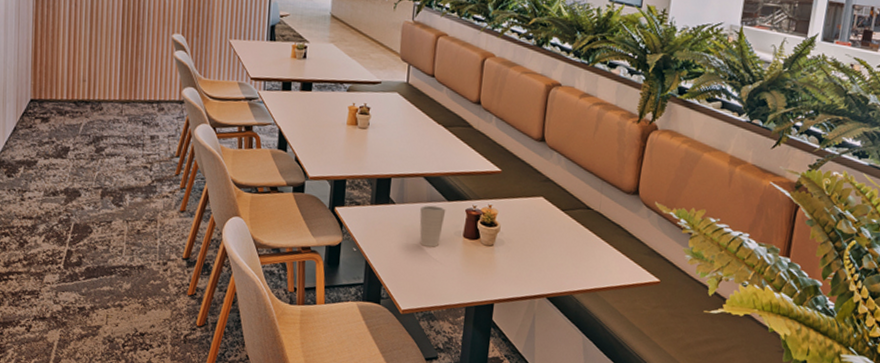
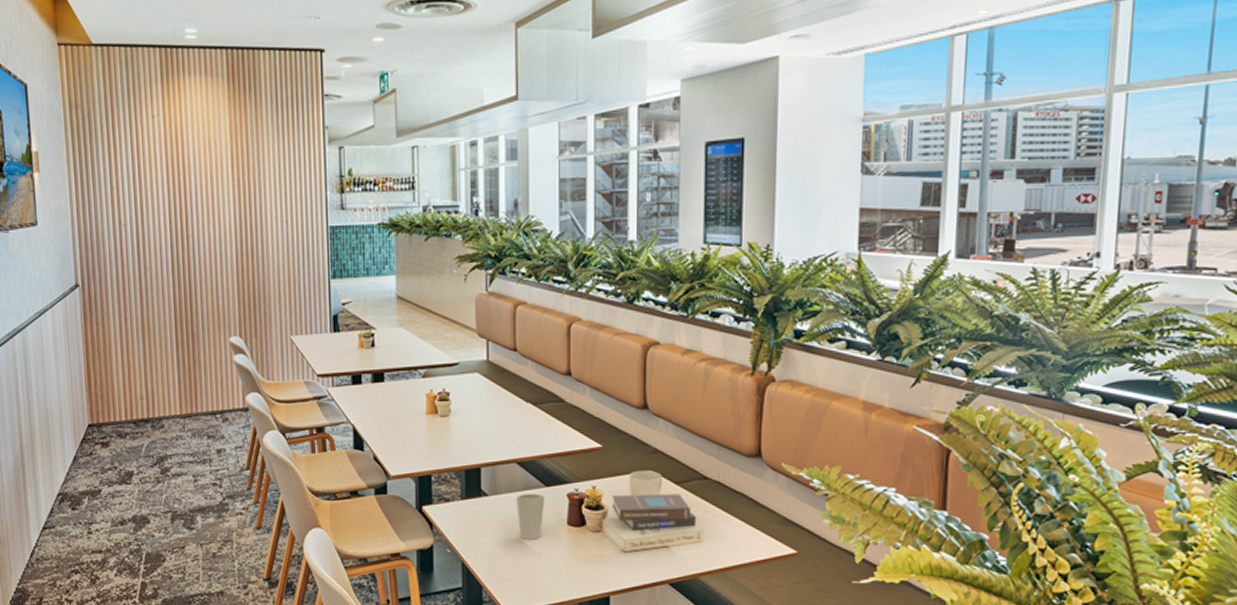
books: none [491,215,583,267] -> present [599,493,704,553]
mug: none [520,195,552,220] -> present [629,470,663,496]

